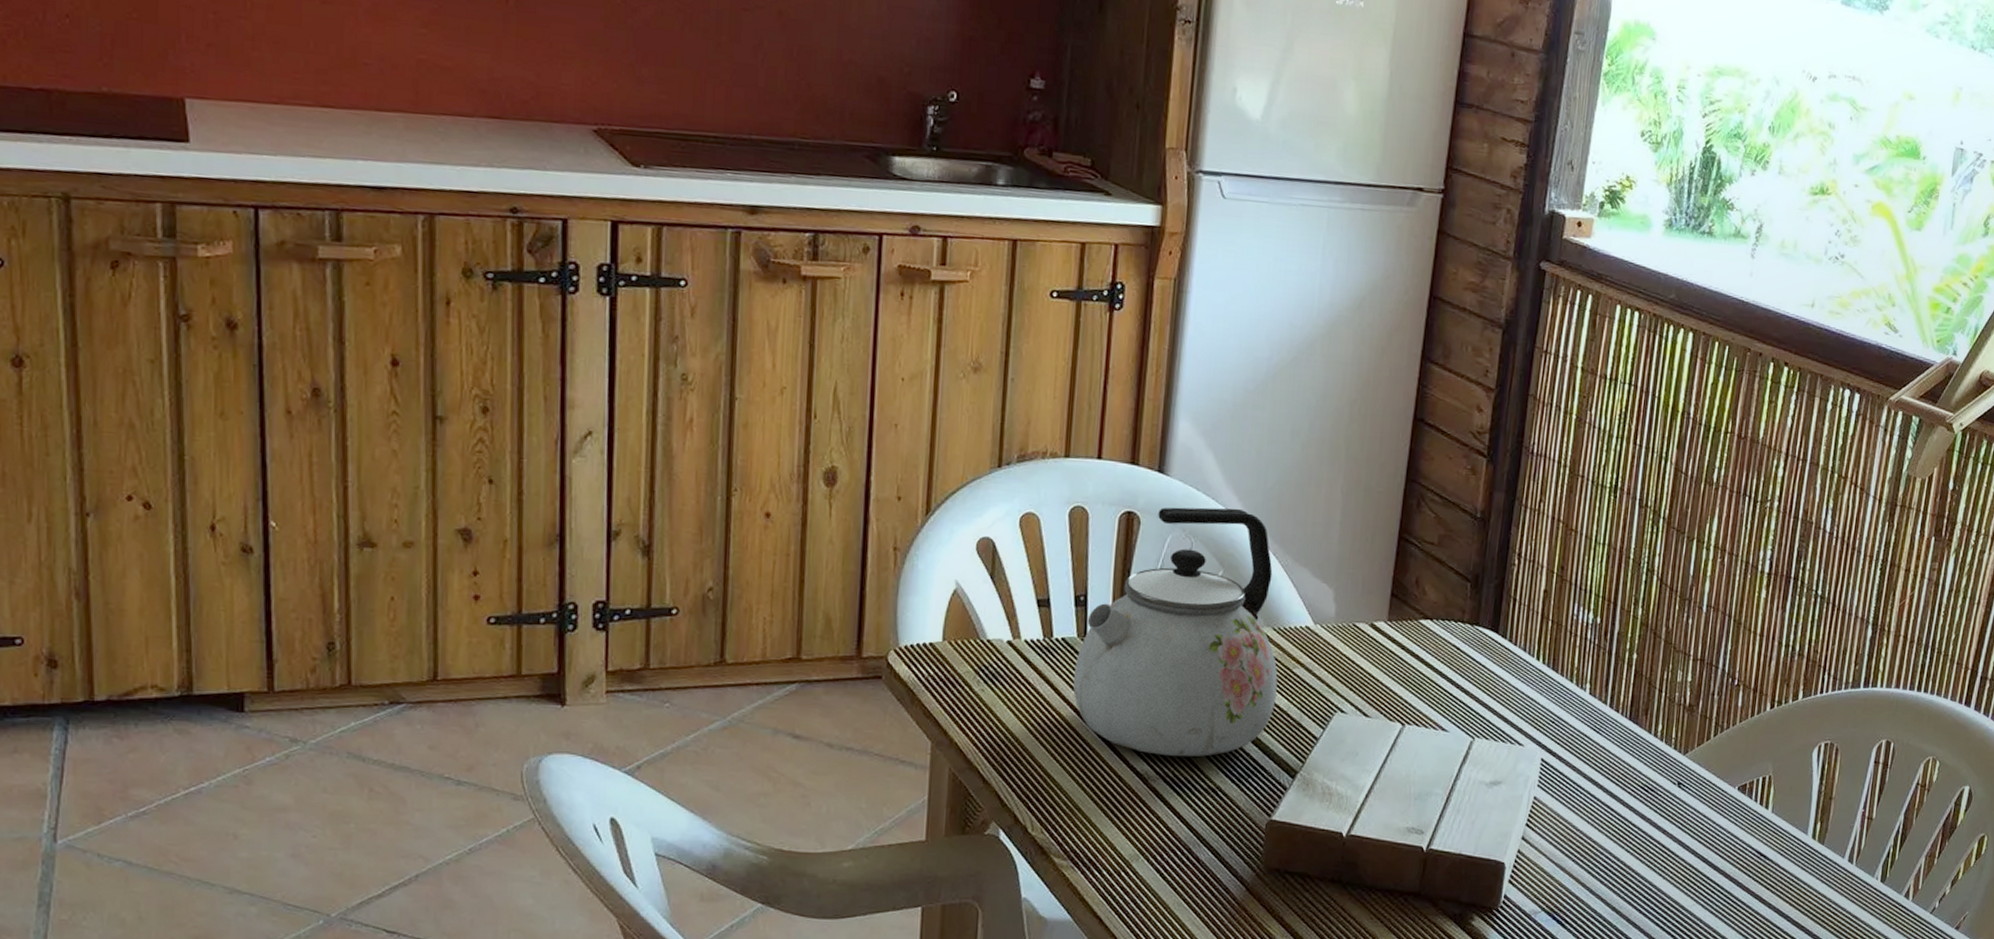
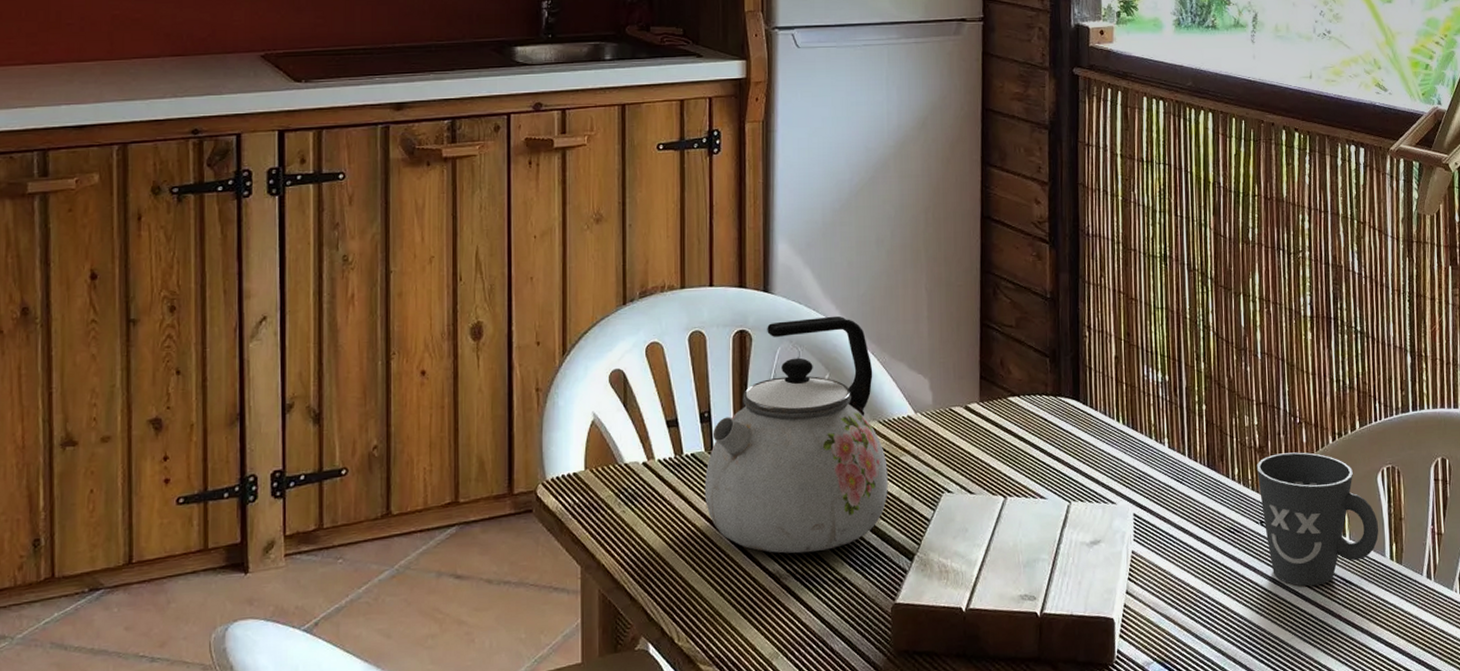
mug: none [1682,714,1806,856] -> present [1256,452,1379,587]

